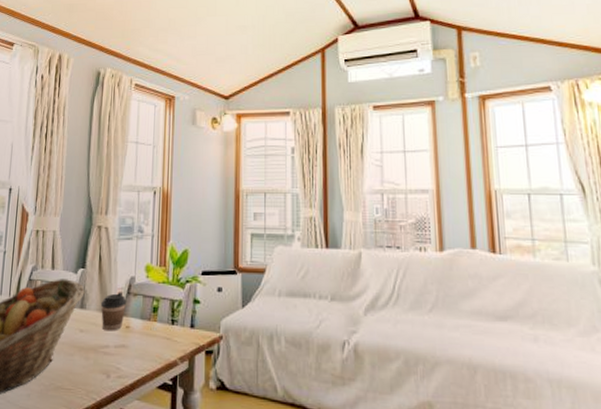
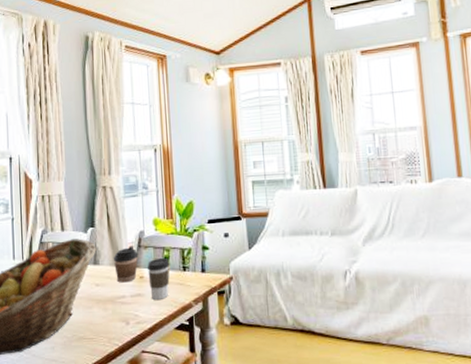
coffee cup: none [134,307,159,353] -> present [148,257,170,300]

